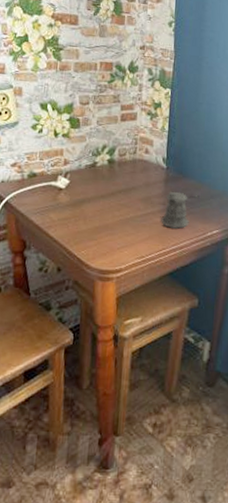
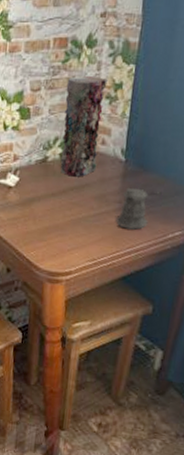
vase: none [108,94,148,181] -> present [60,75,108,177]

